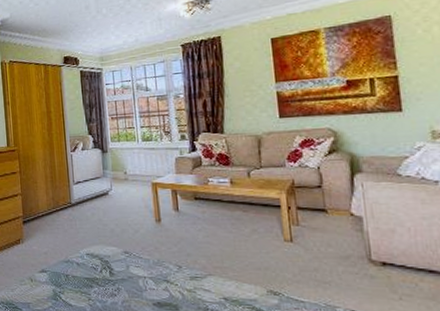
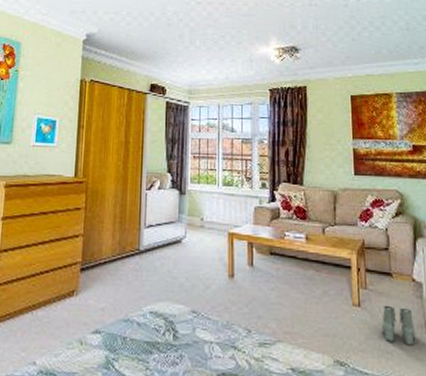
boots: none [317,239,357,276] -> present [382,305,416,346]

